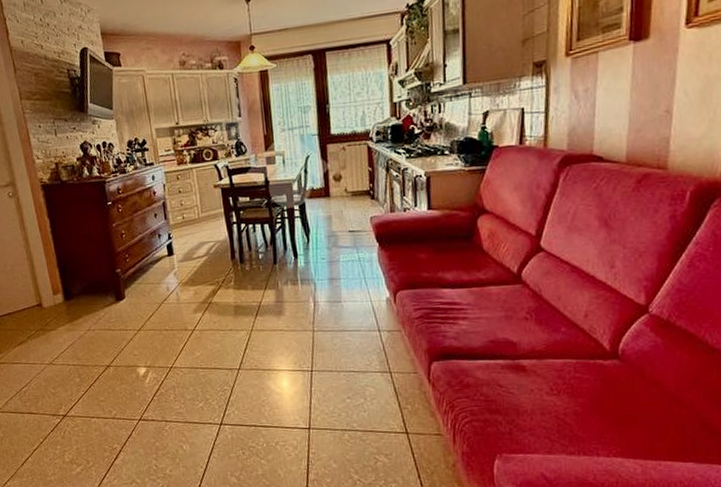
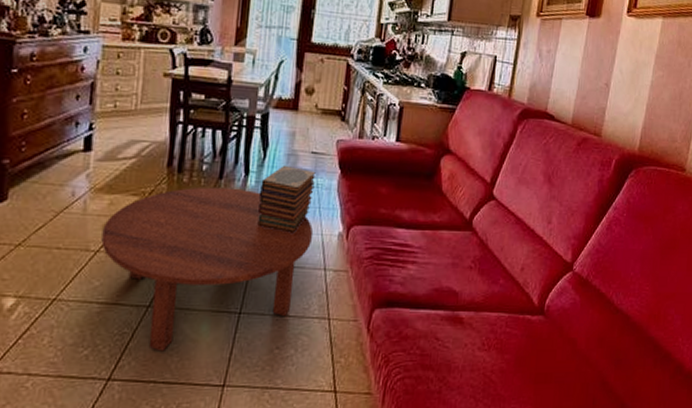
coffee table: none [193,270,363,403] -> present [101,187,314,352]
book stack: none [309,246,357,303] -> present [257,166,316,233]

